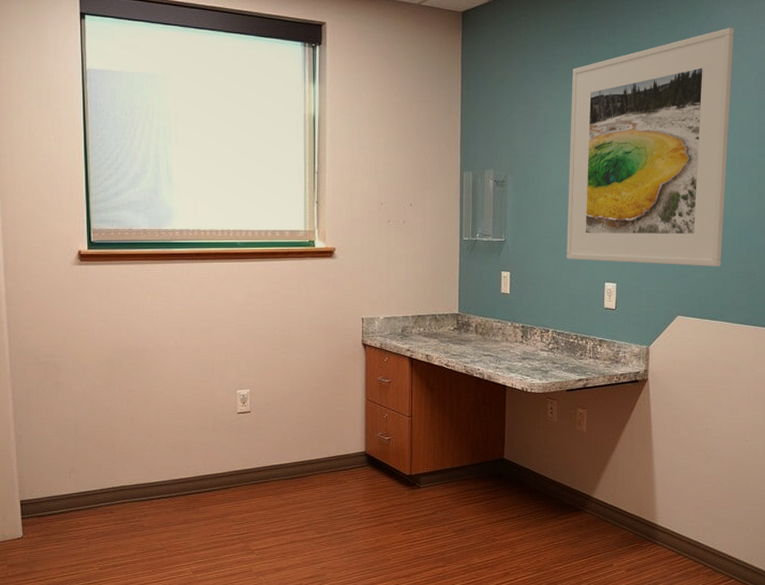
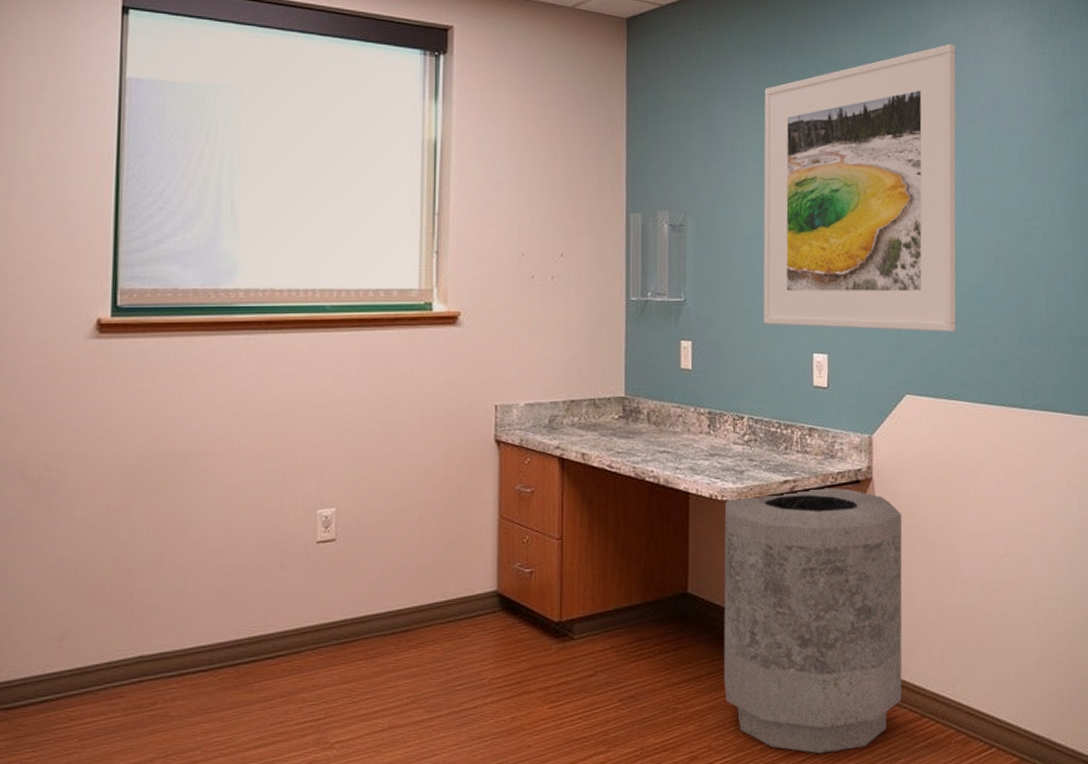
trash can: none [529,384,670,577] -> present [723,487,903,754]

